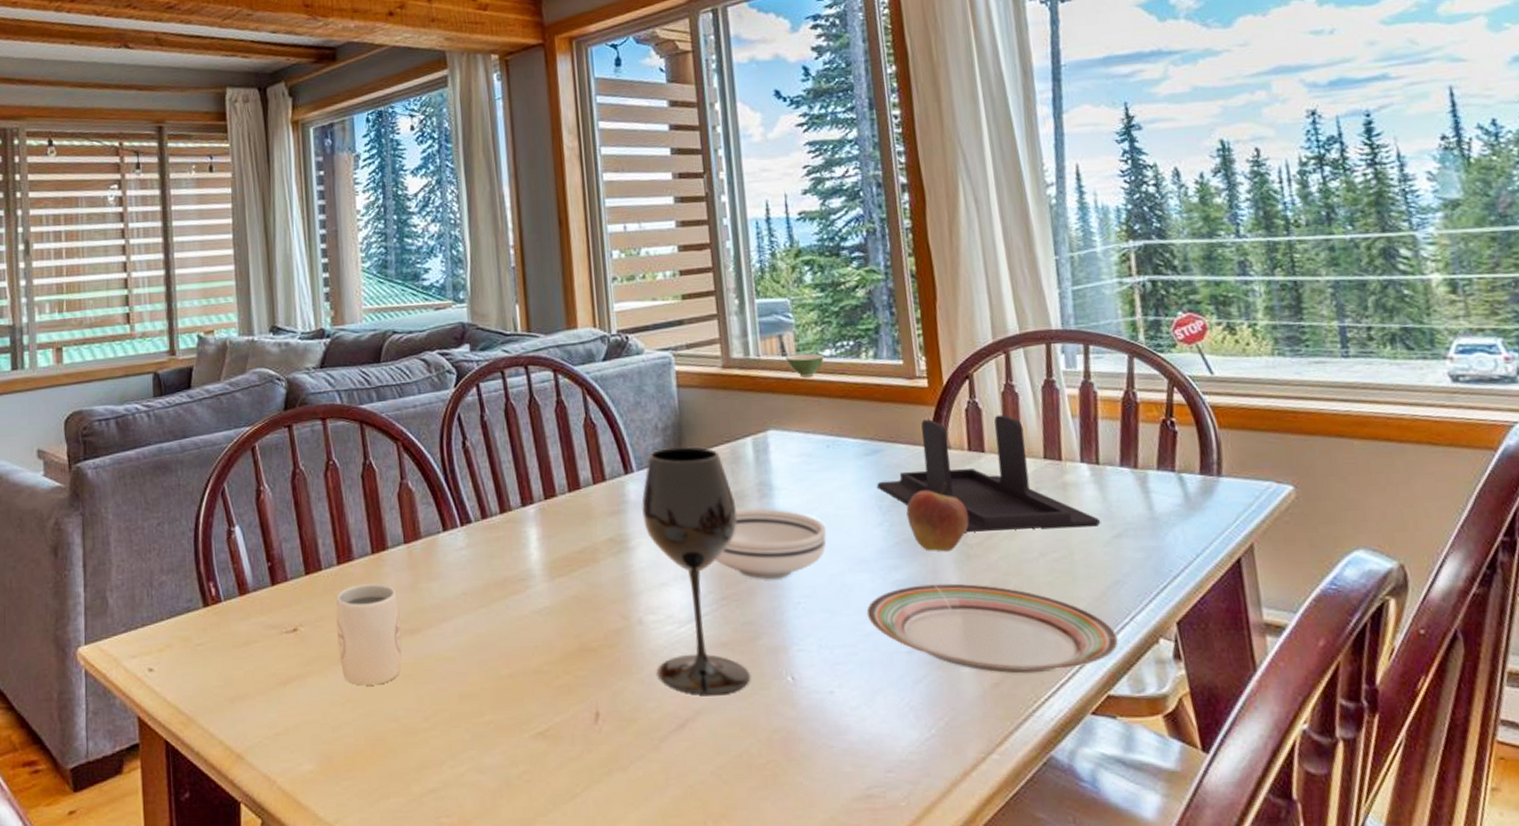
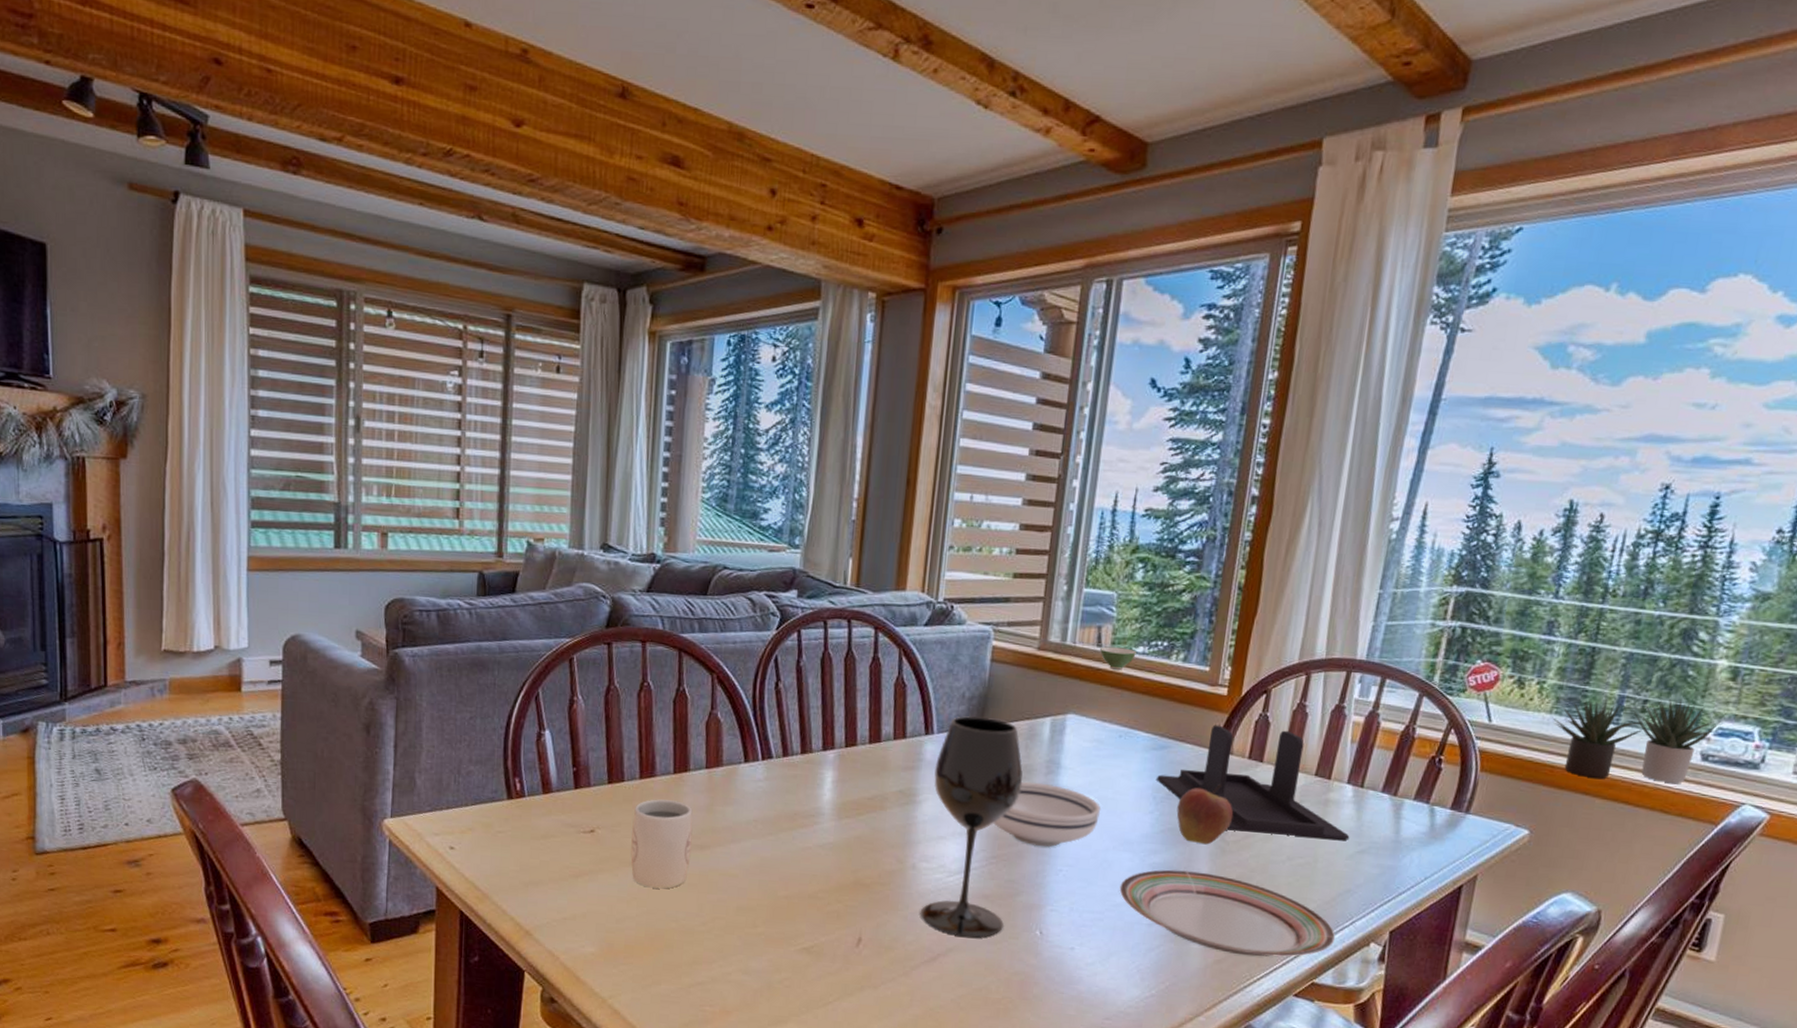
succulent plant: none [1276,321,1457,418] -> present [1552,699,1720,784]

